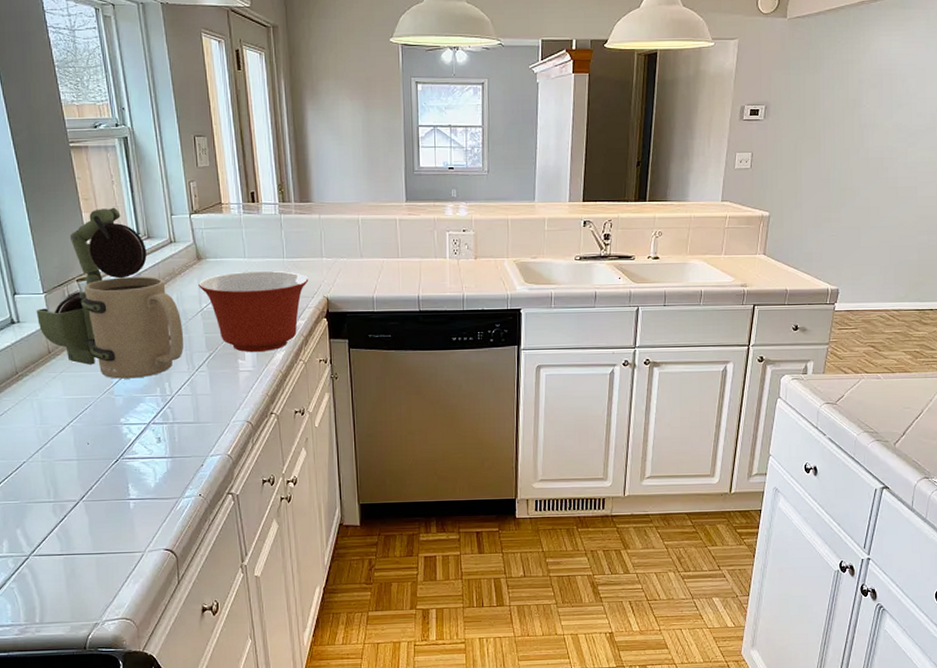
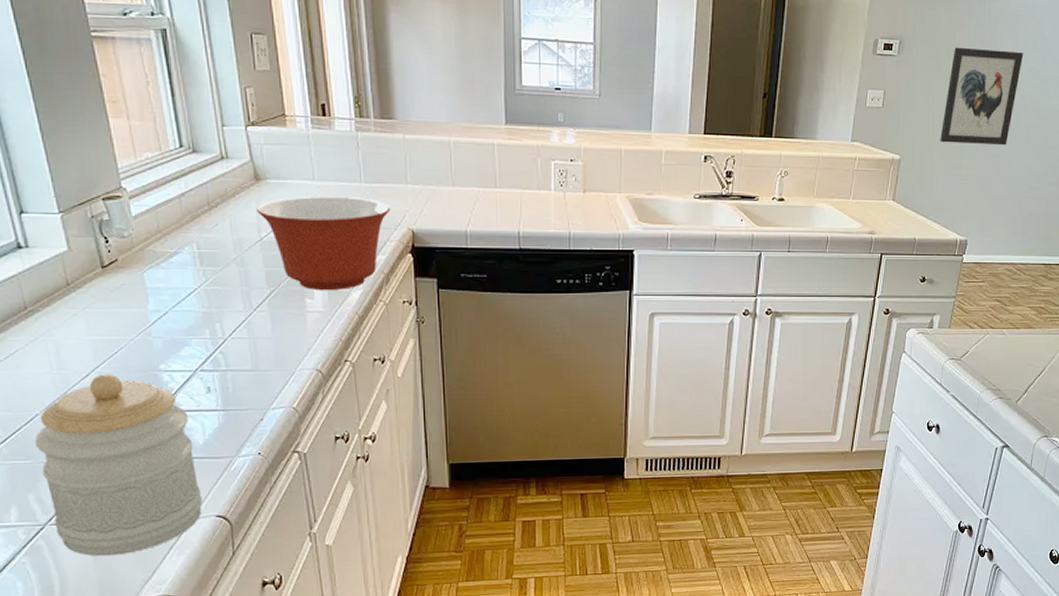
jar: none [22,427,153,584] -> present [35,374,202,557]
cocoa: present [36,207,184,379] -> none [49,113,239,318]
wall art: none [808,108,889,198] -> present [940,47,1024,146]

